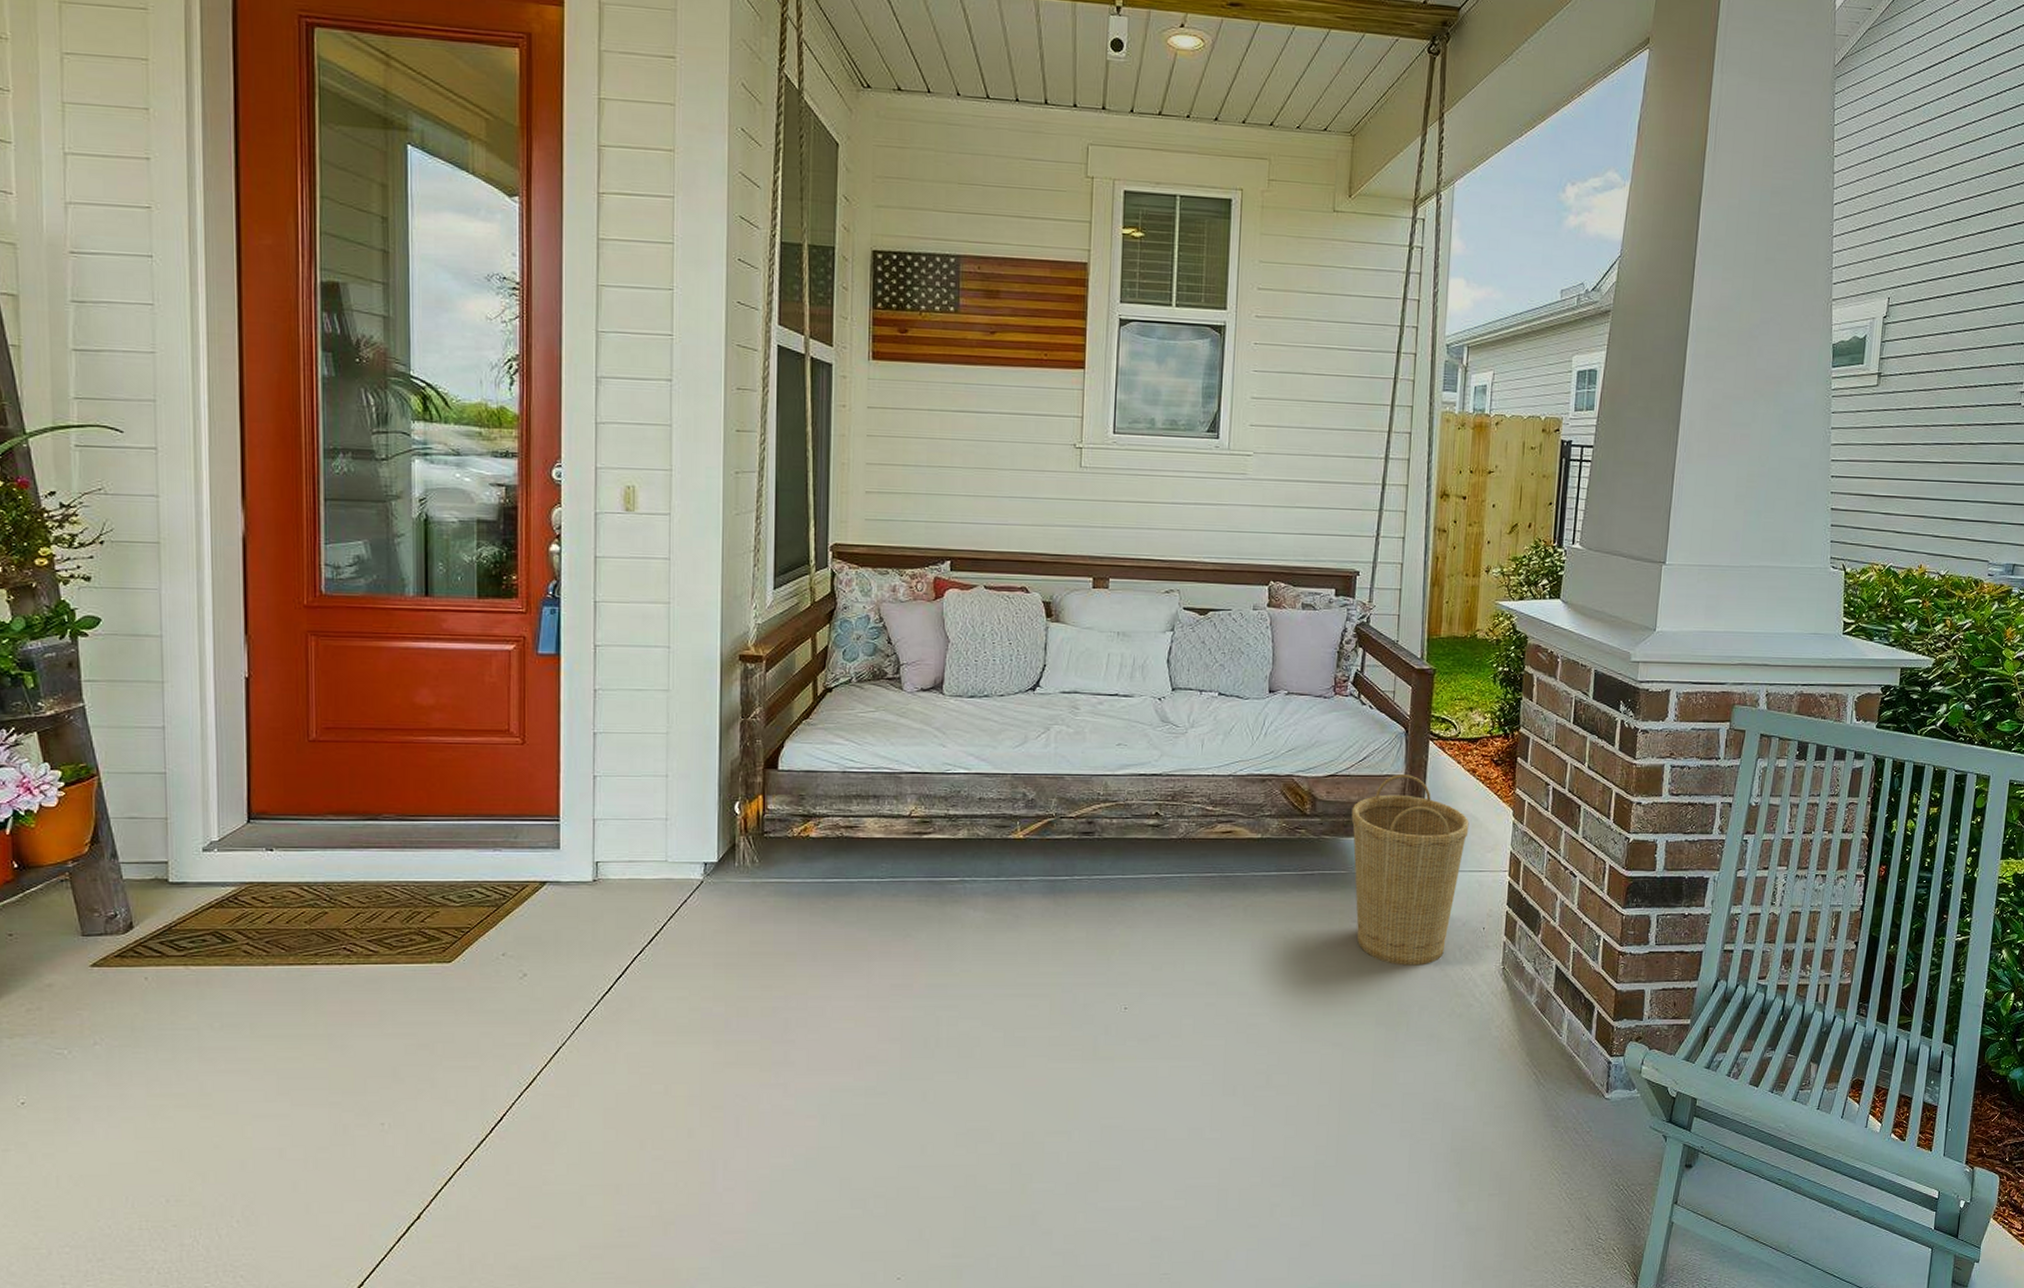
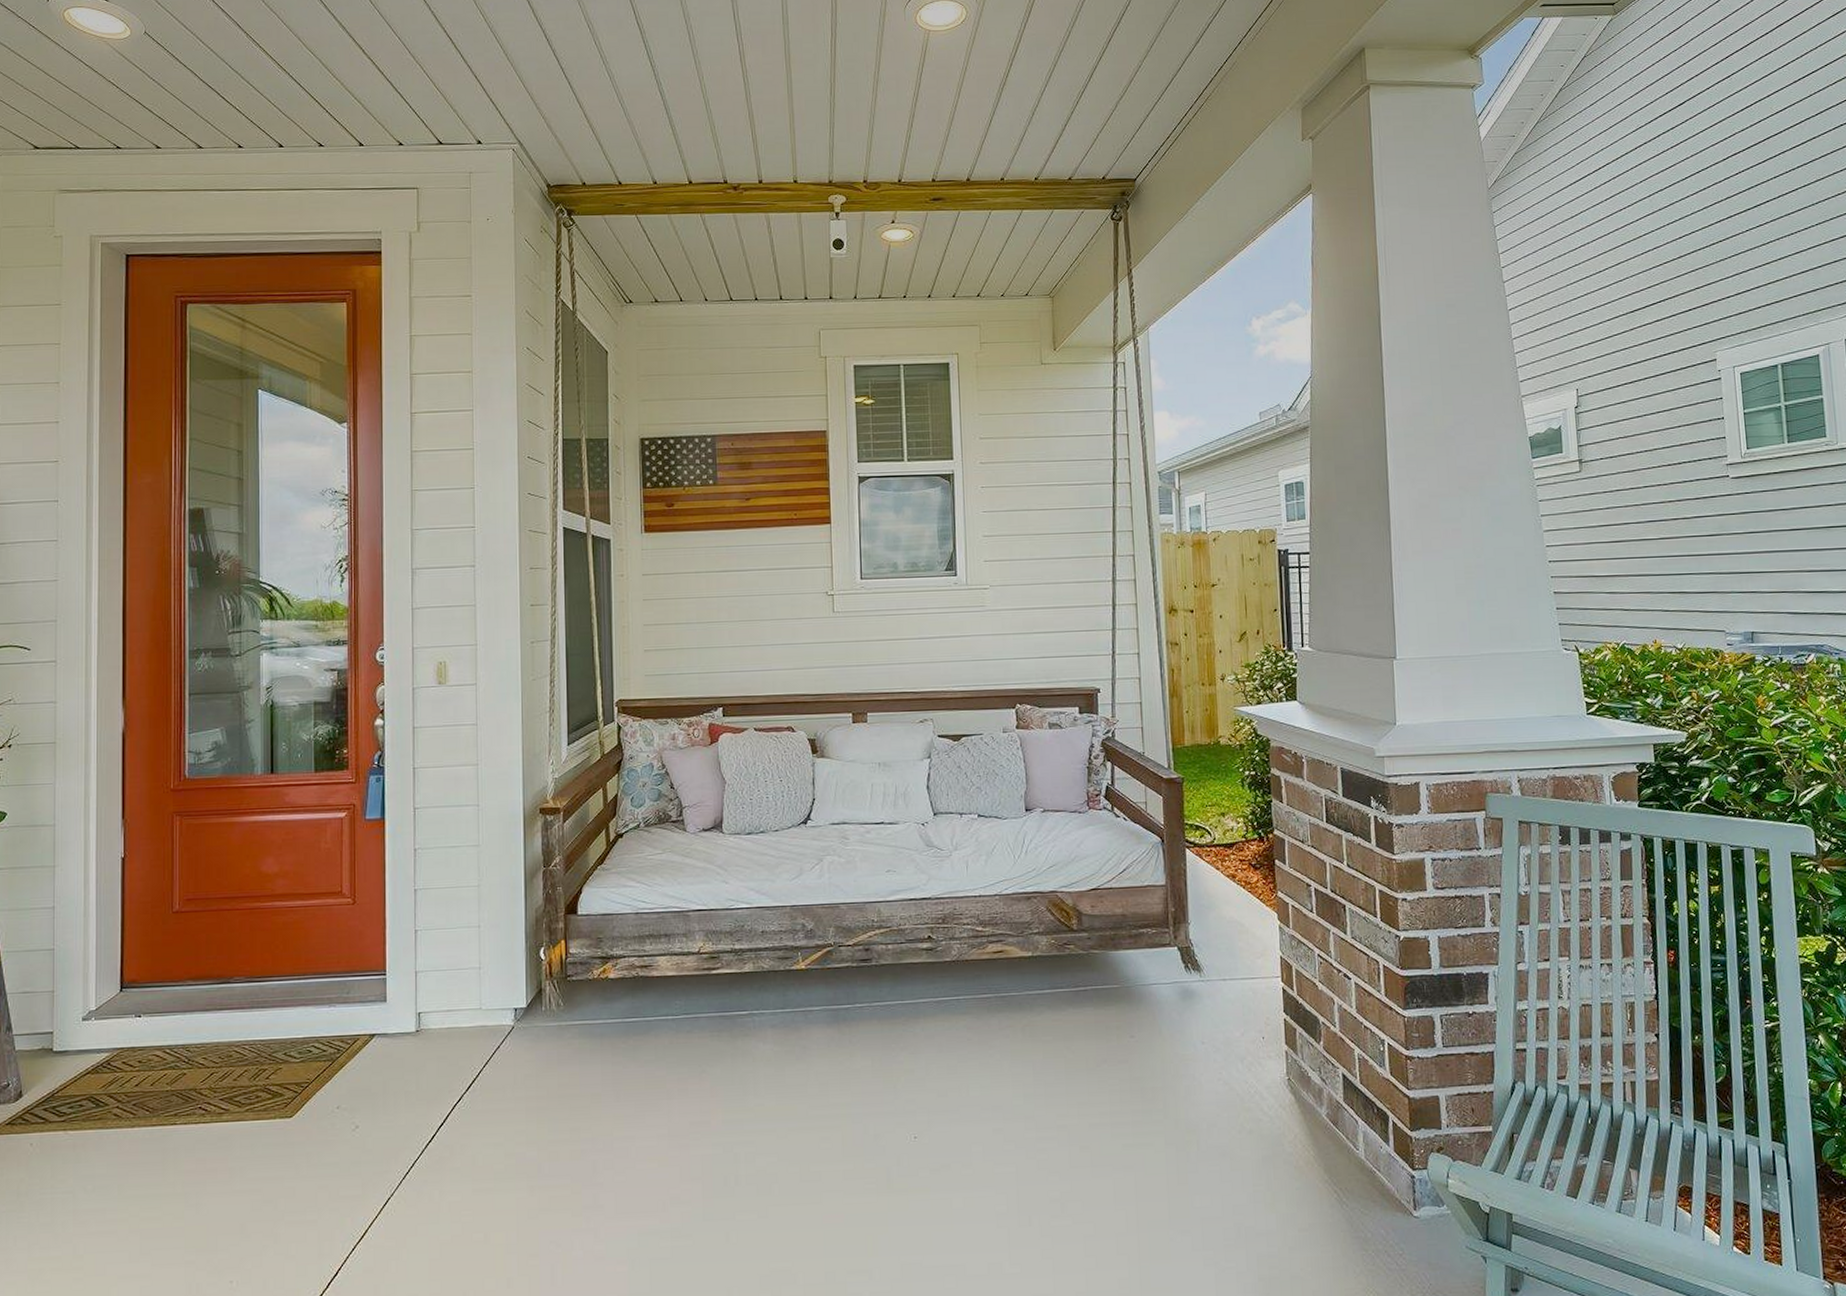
basket: present [1351,774,1469,966] -> none [1117,884,1236,1081]

